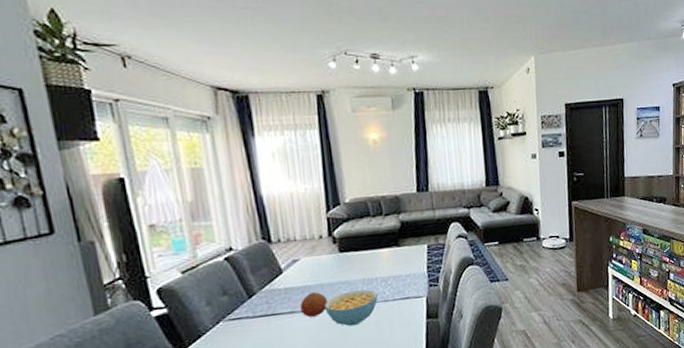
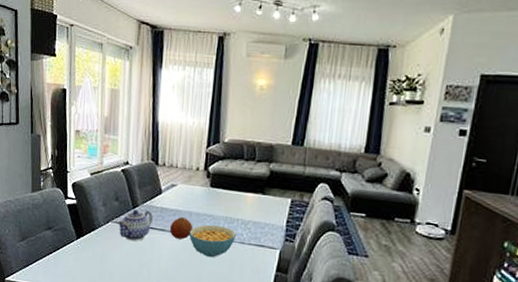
teapot: none [230,295,277,336] -> present [117,209,153,241]

